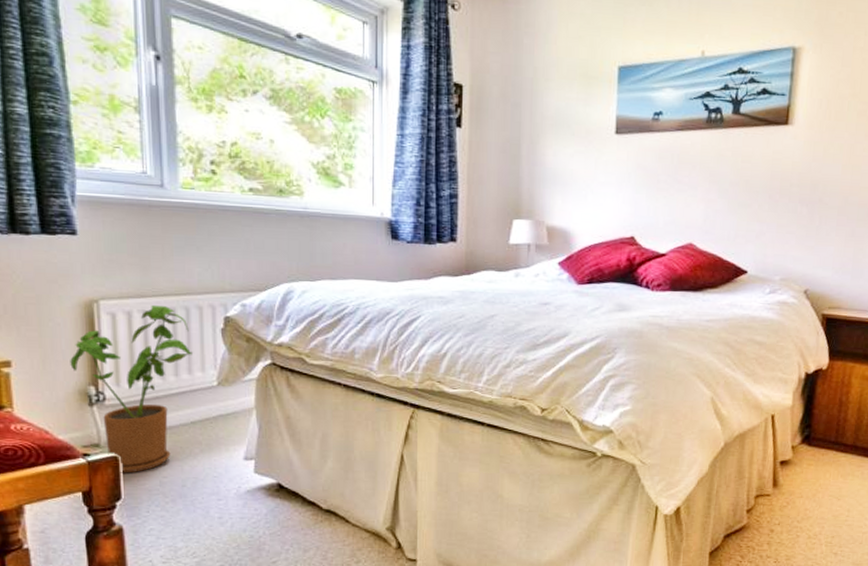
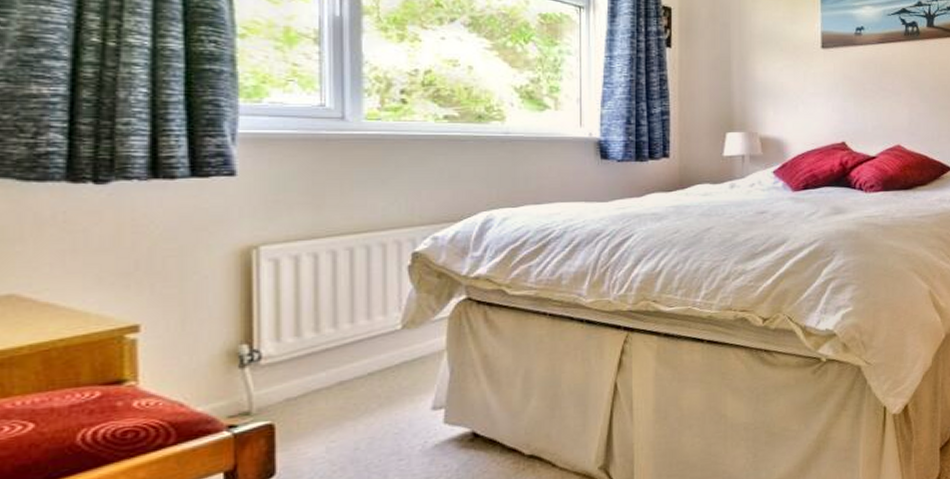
house plant: present [70,304,193,473] -> none [218,245,373,444]

